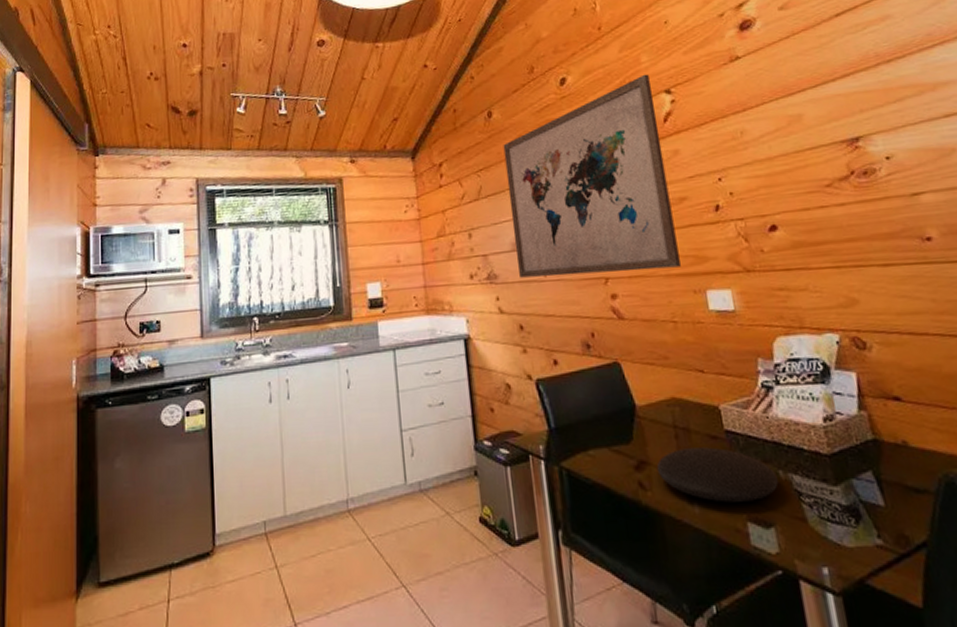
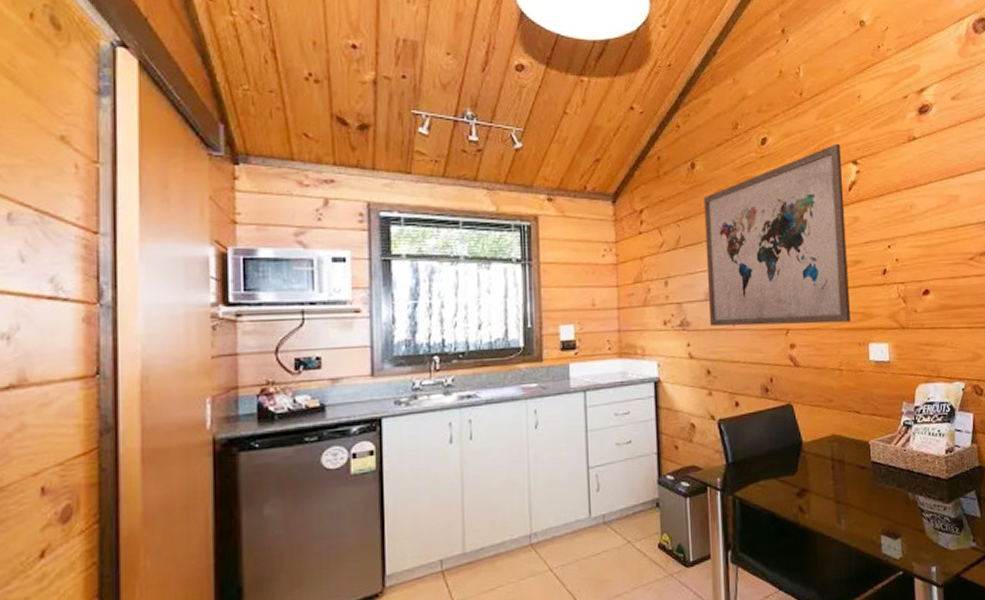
plate: present [656,447,779,503] -> none [814,475,907,520]

